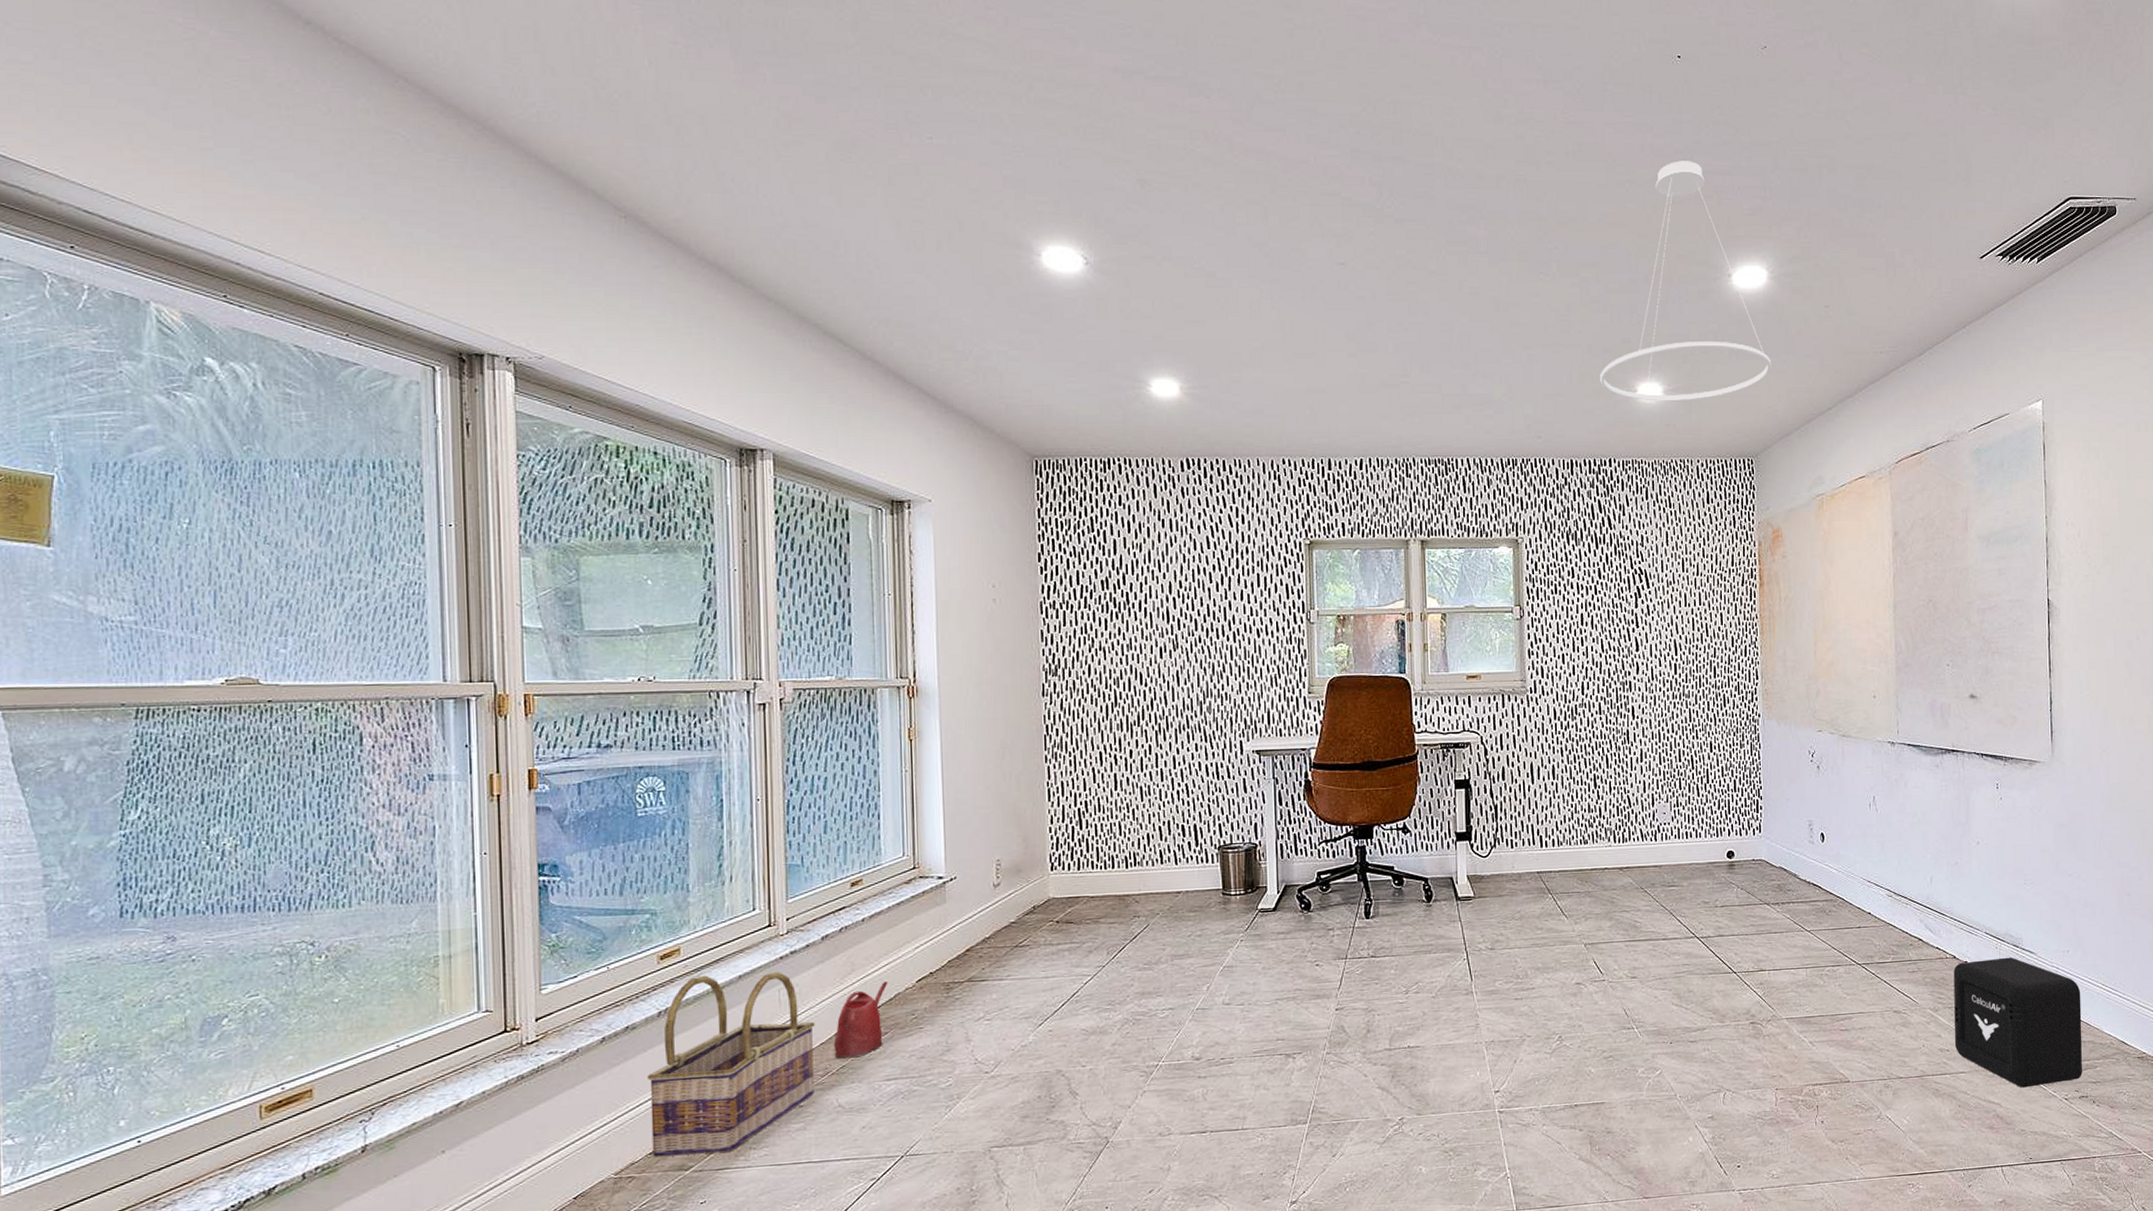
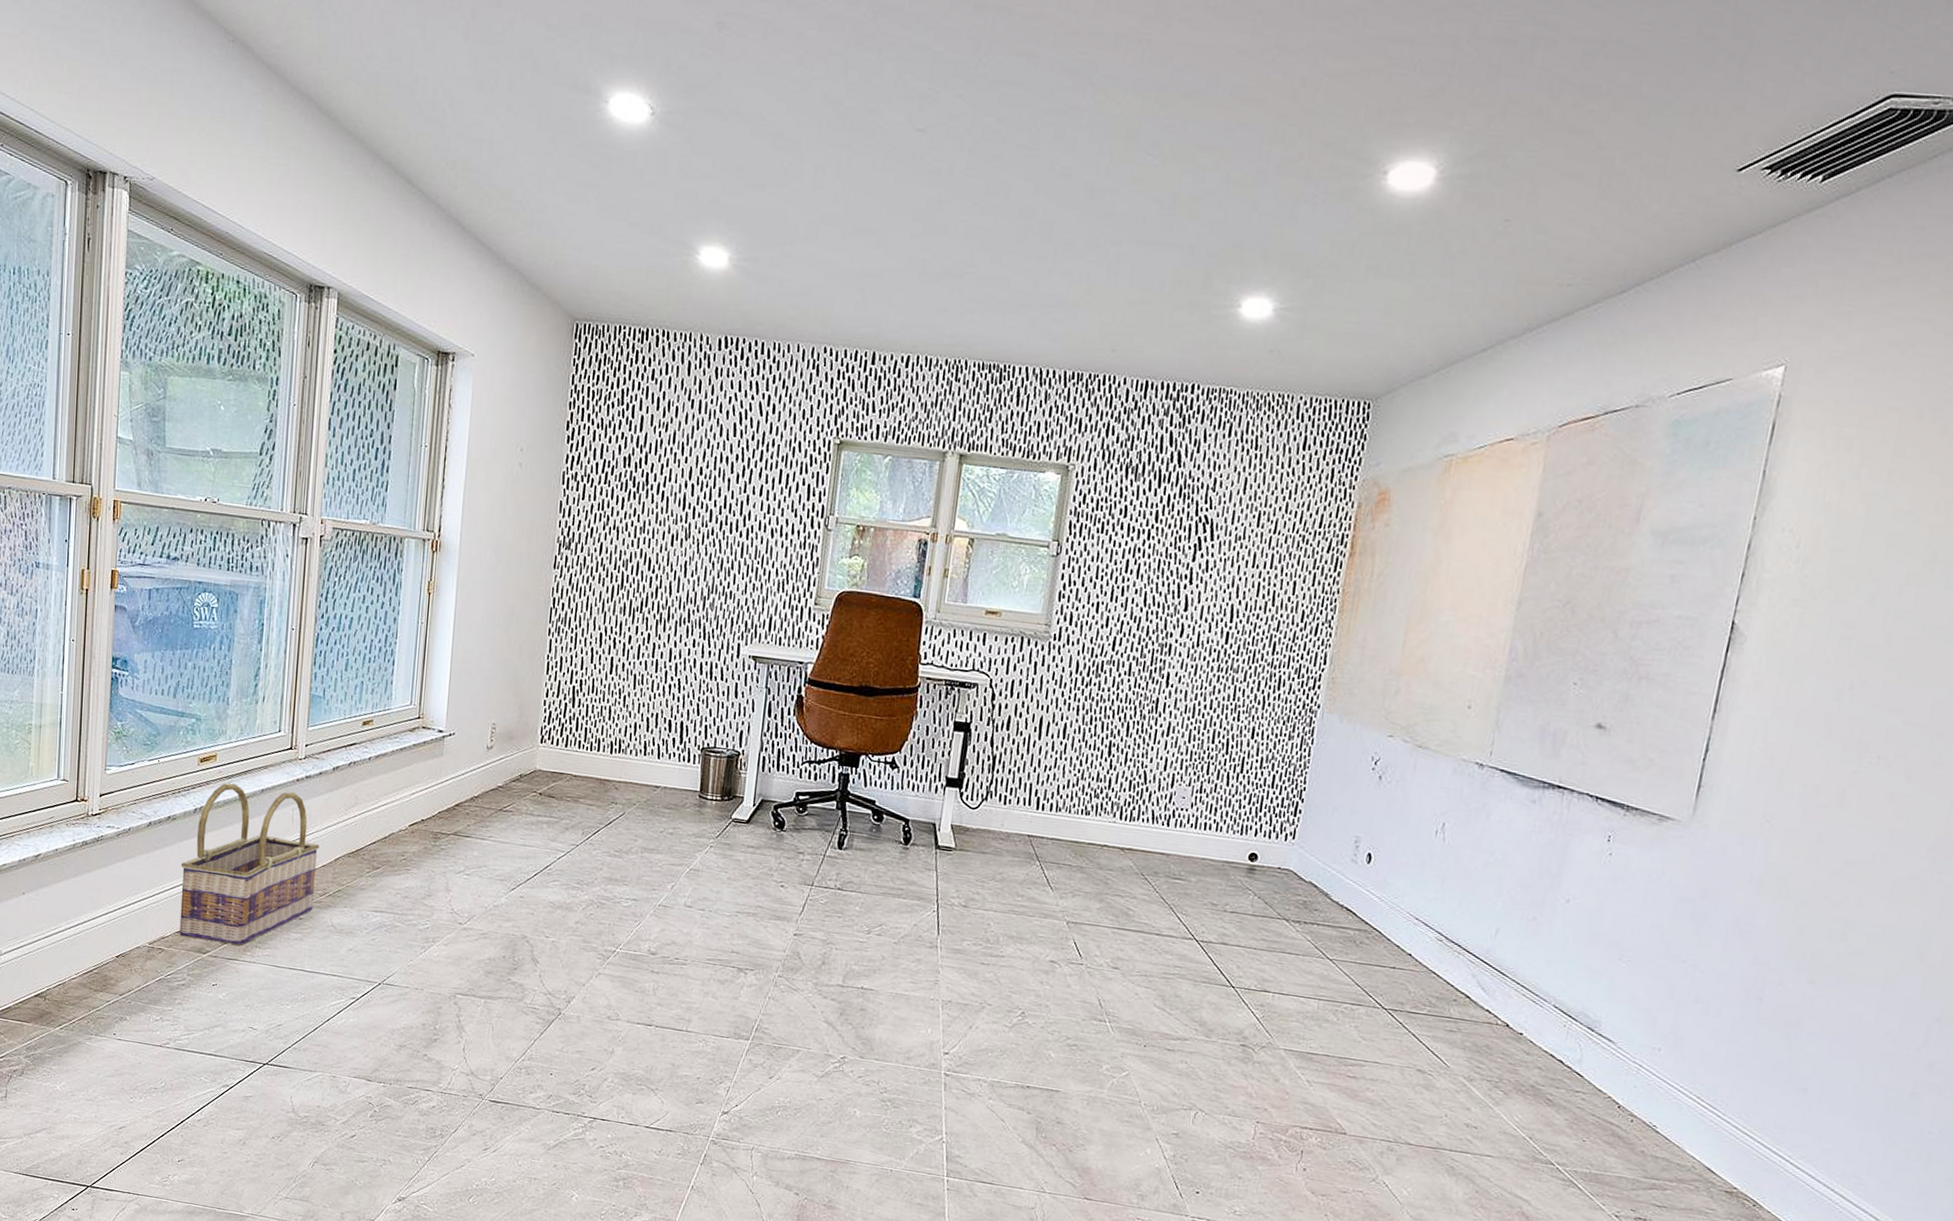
watering can: present [833,980,888,1059] -> none [333,819,385,885]
pendant light: present [1600,161,1772,401] -> none [1198,23,1419,324]
air purifier: present [1953,957,2082,1088] -> none [1485,1033,1666,1198]

